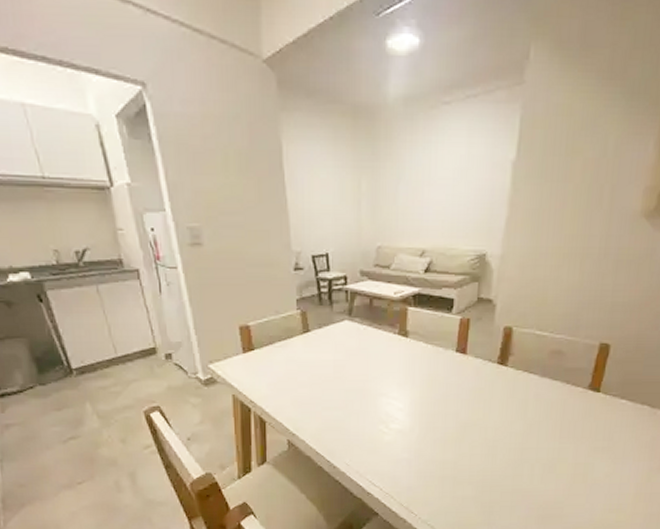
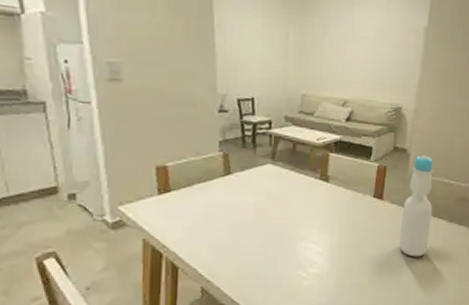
bottle: none [485,305,523,414] -> present [399,155,434,257]

